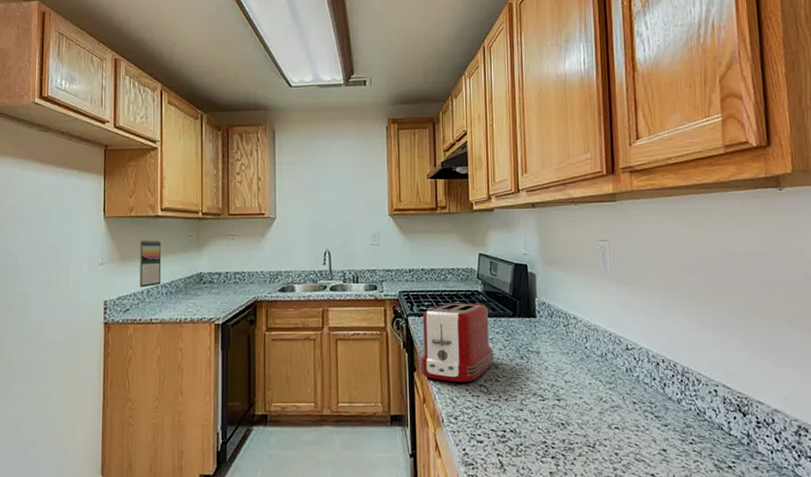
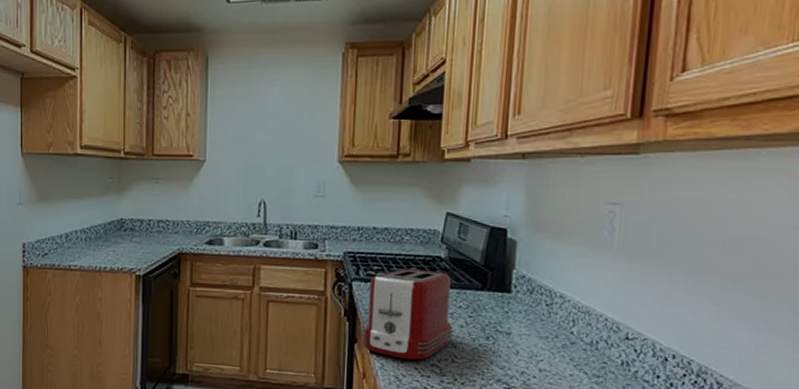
calendar: present [139,239,162,288] -> none [57,179,81,232]

